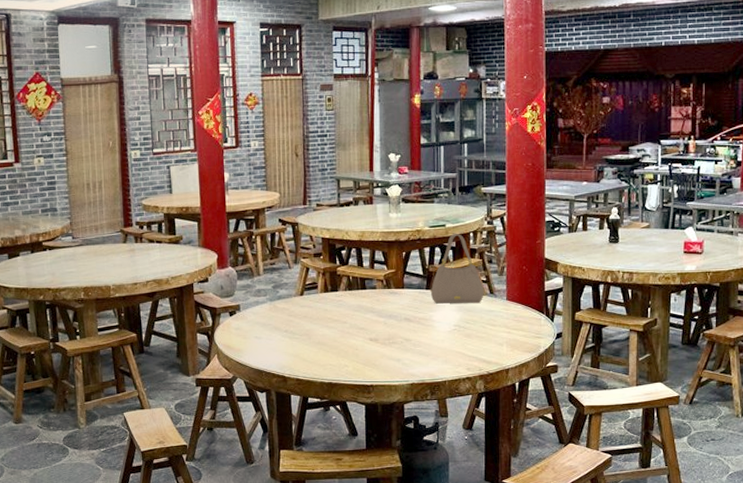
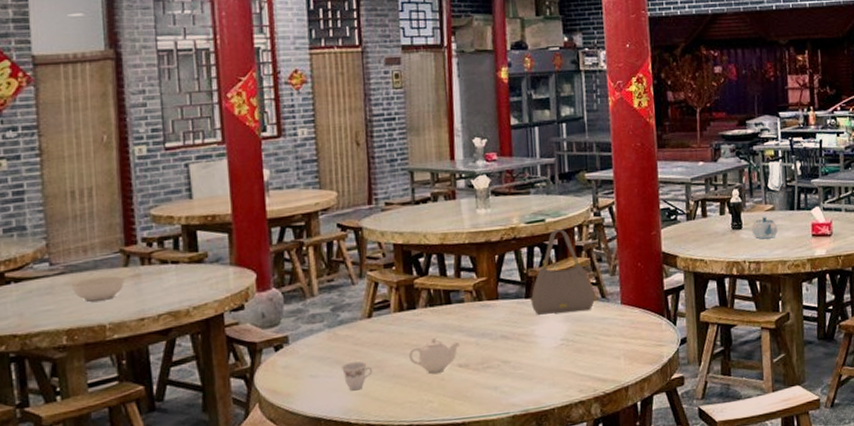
bowl: none [88,249,124,268] -> present [72,275,125,302]
teacup: none [278,329,303,352] -> present [340,361,373,391]
teapot: none [330,316,372,344] -> present [408,338,461,374]
teapot: none [628,233,652,253] -> present [752,217,779,239]

